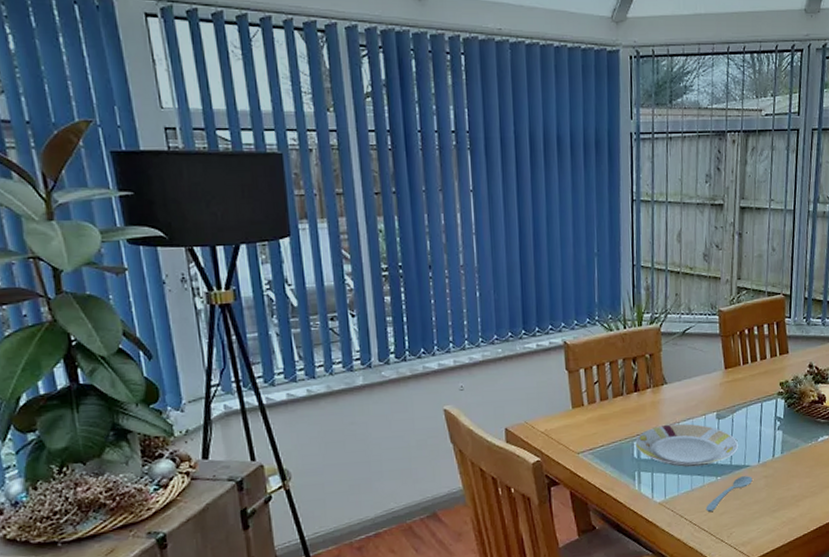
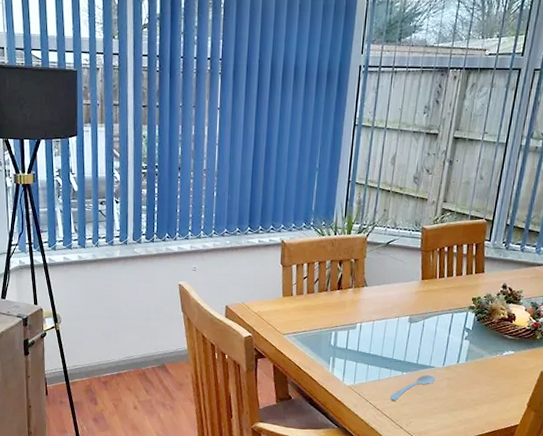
plate: present [635,423,738,468] -> none [333,321,426,361]

